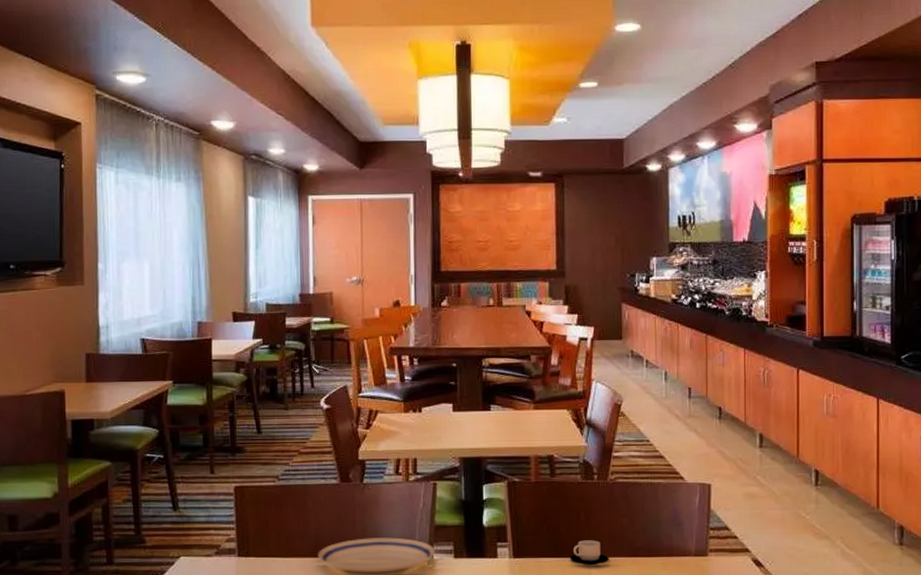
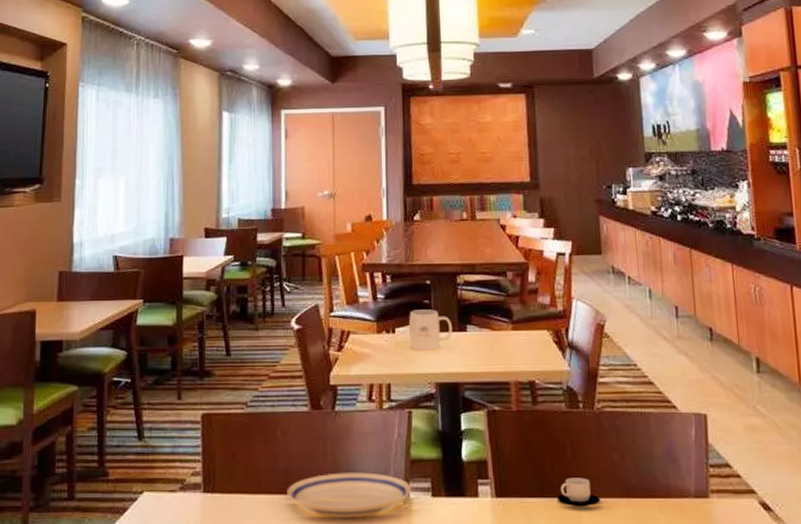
mug: none [434,390,477,428] -> present [408,309,453,351]

